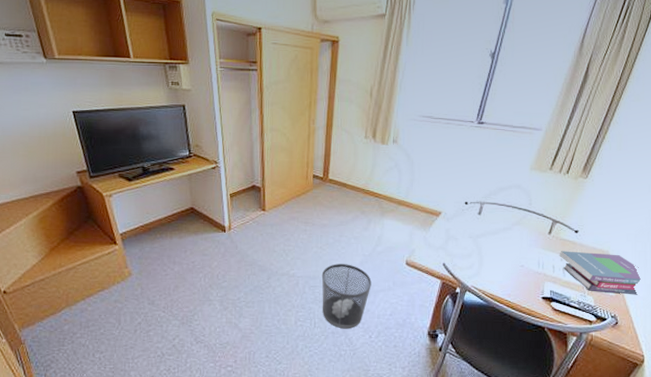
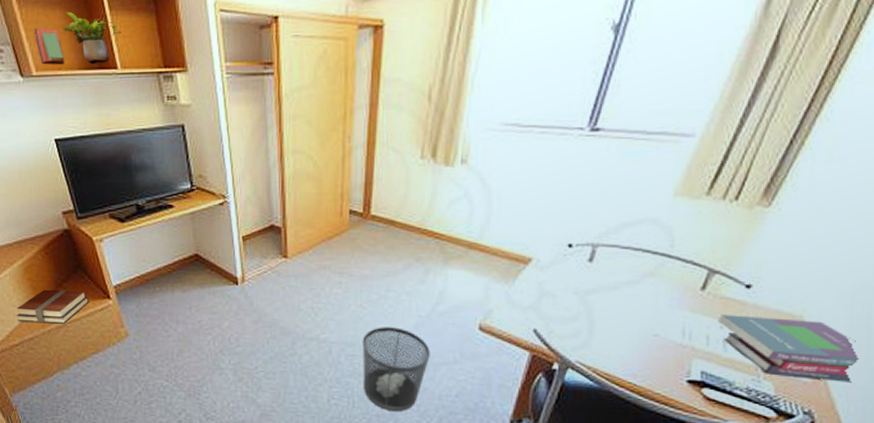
books: none [29,236,98,266] -> present [17,289,90,324]
books: none [58,20,85,52] -> present [34,28,64,65]
potted plant: none [84,9,135,53] -> present [63,11,122,64]

